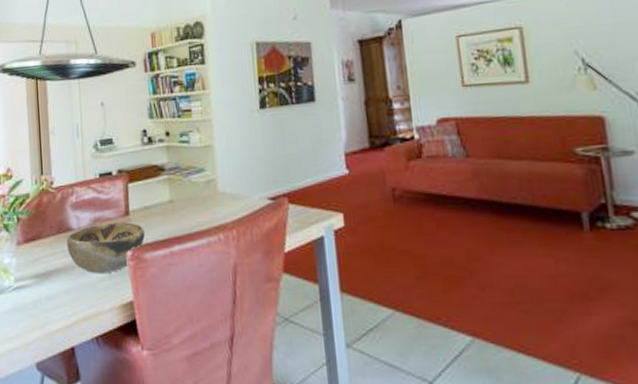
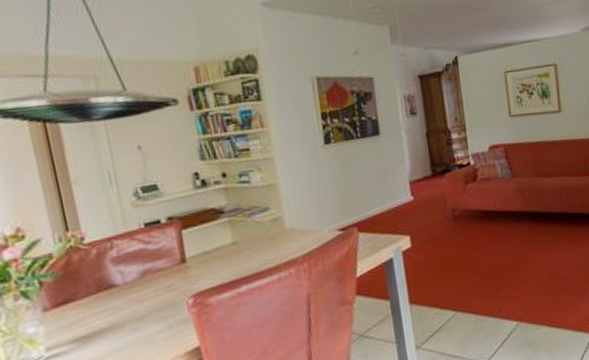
decorative bowl: present [67,222,145,274] -> none [110,269,207,327]

